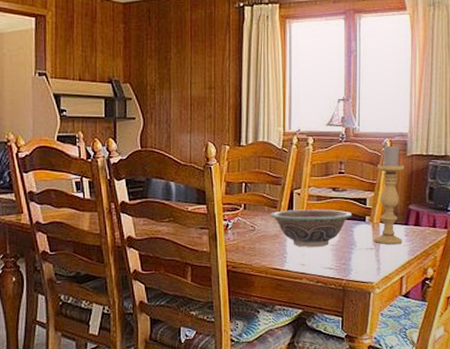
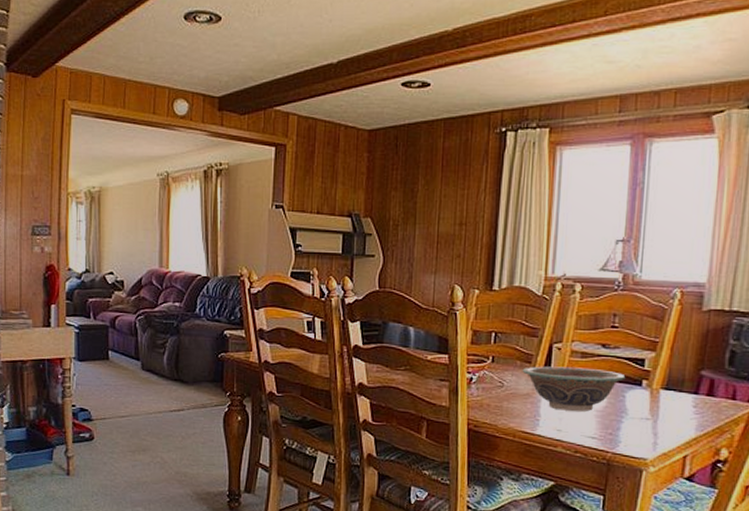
candle holder: present [374,144,405,245] -> none [651,295,699,417]

